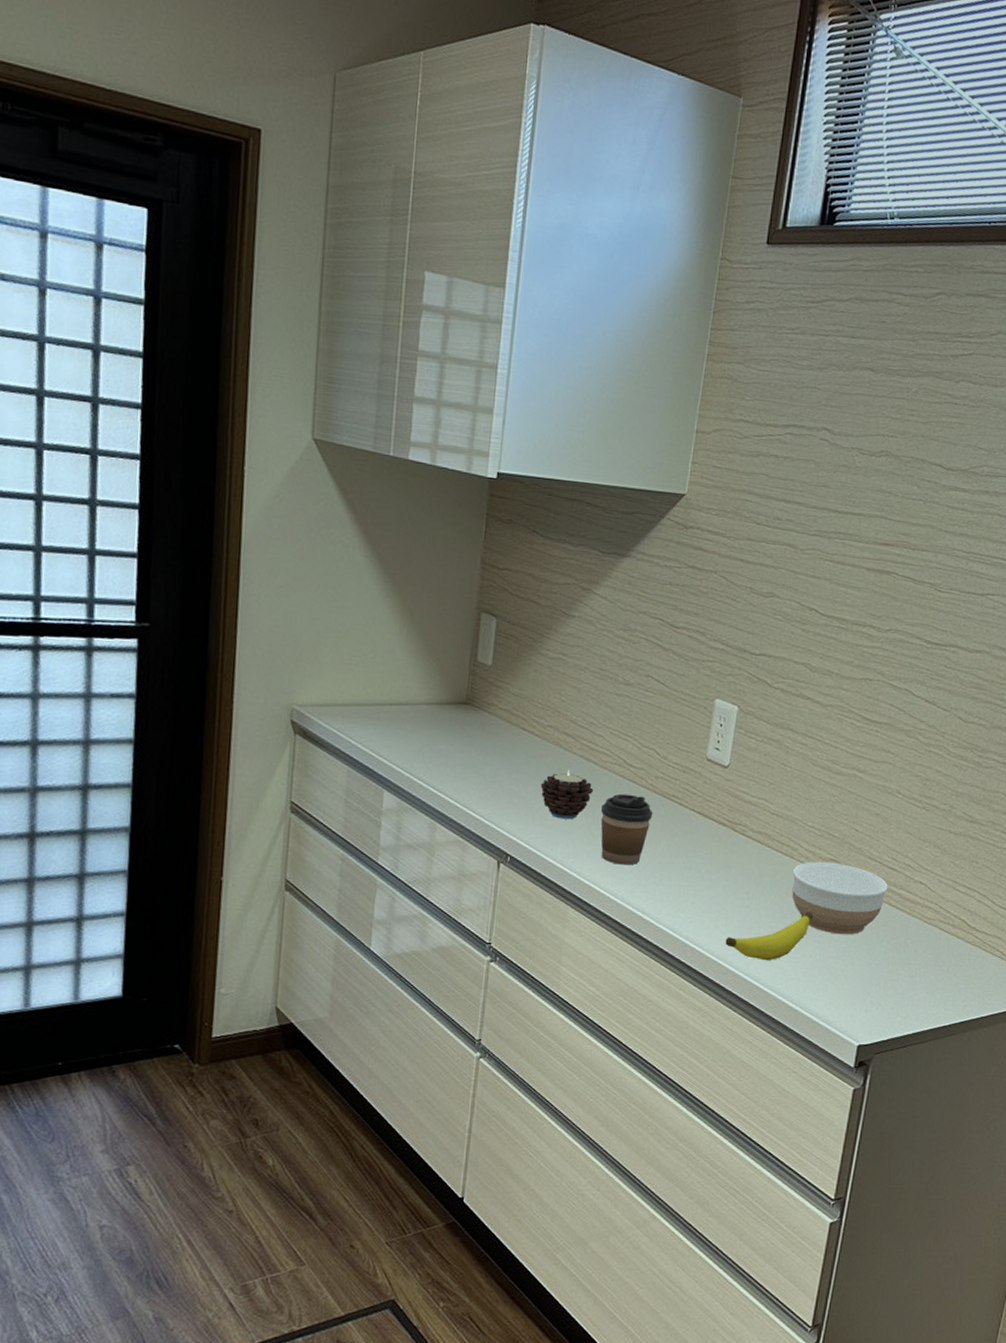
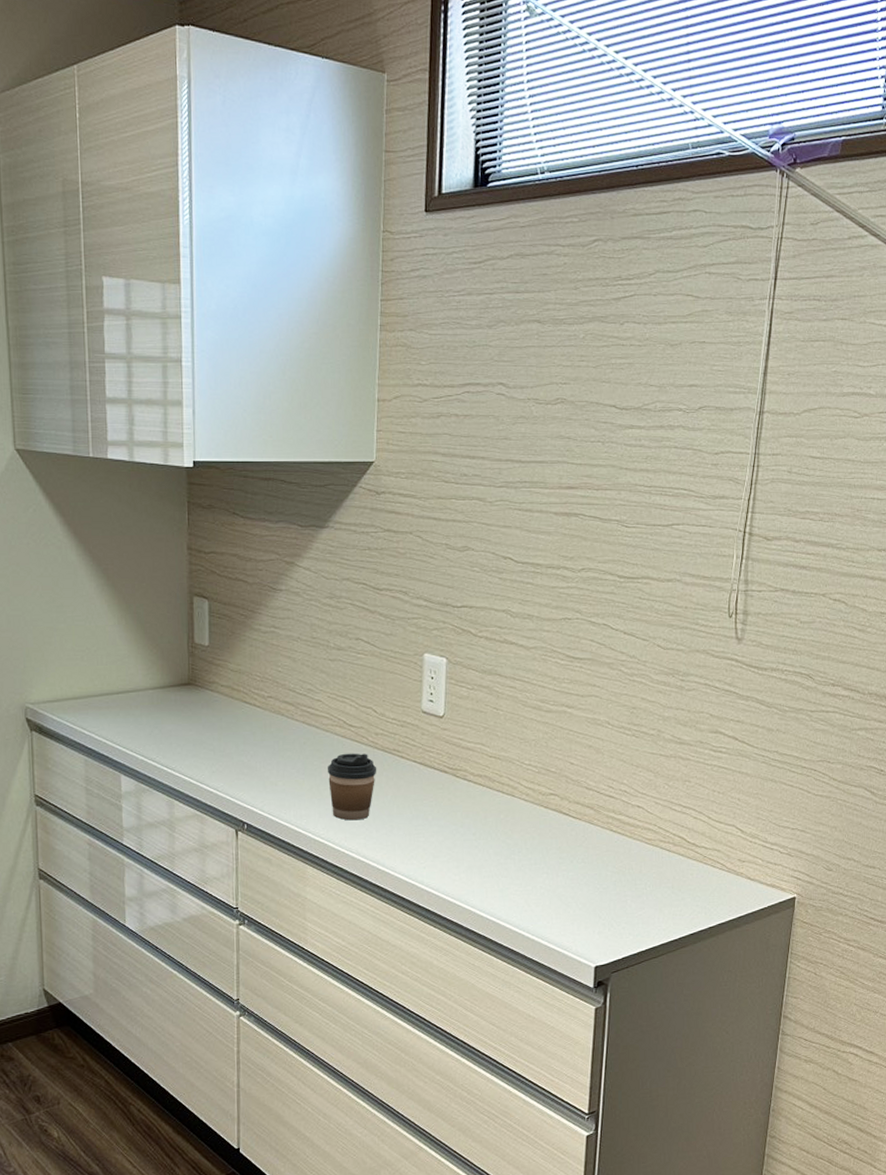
candle: present [540,770,594,820] -> none [267,736,319,784]
banana: present [725,911,814,961] -> none [458,845,540,896]
bowl: present [792,861,888,935] -> none [515,796,607,864]

